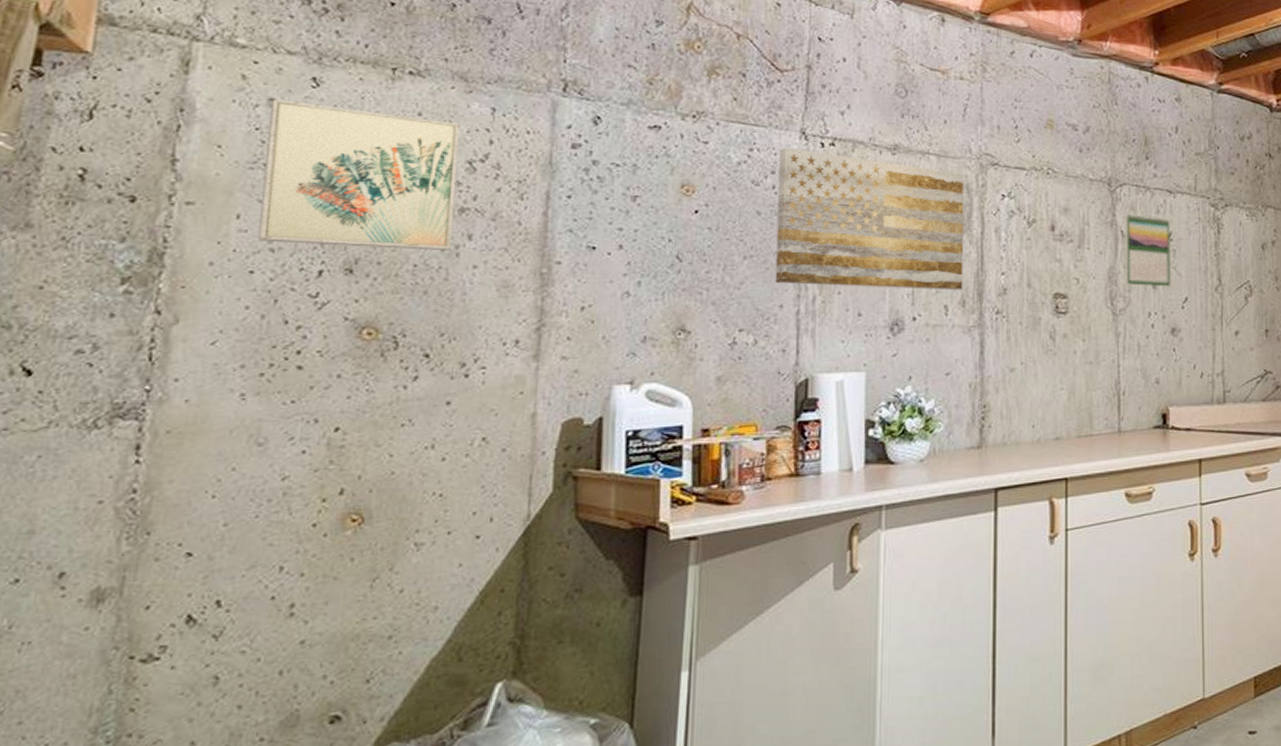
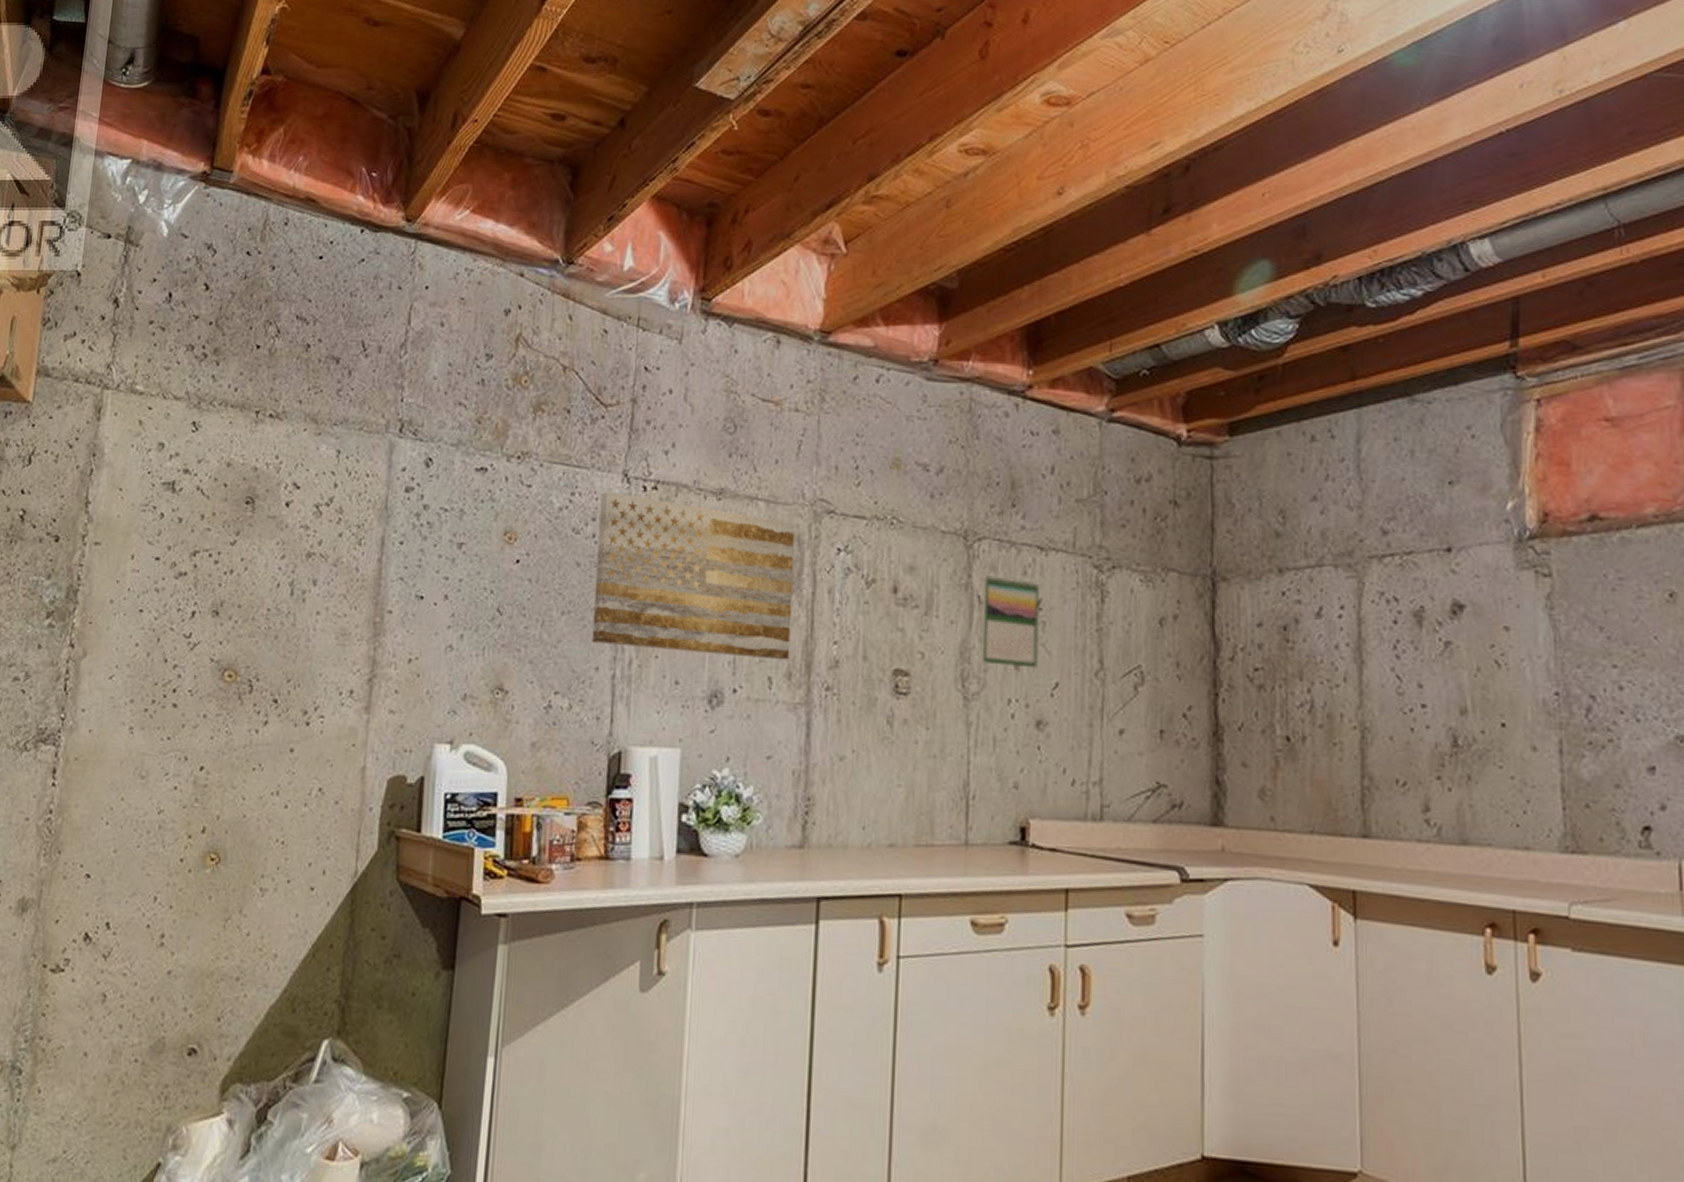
wall art: present [258,99,460,251] -> none [147,443,309,596]

